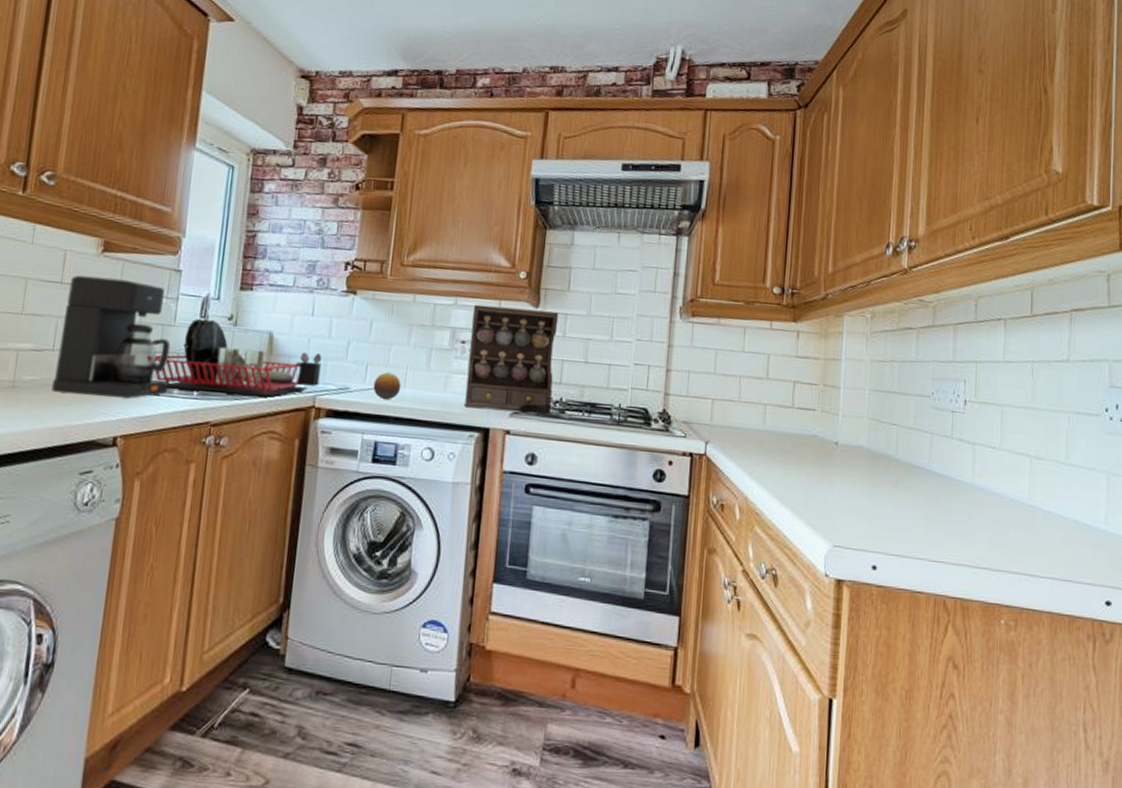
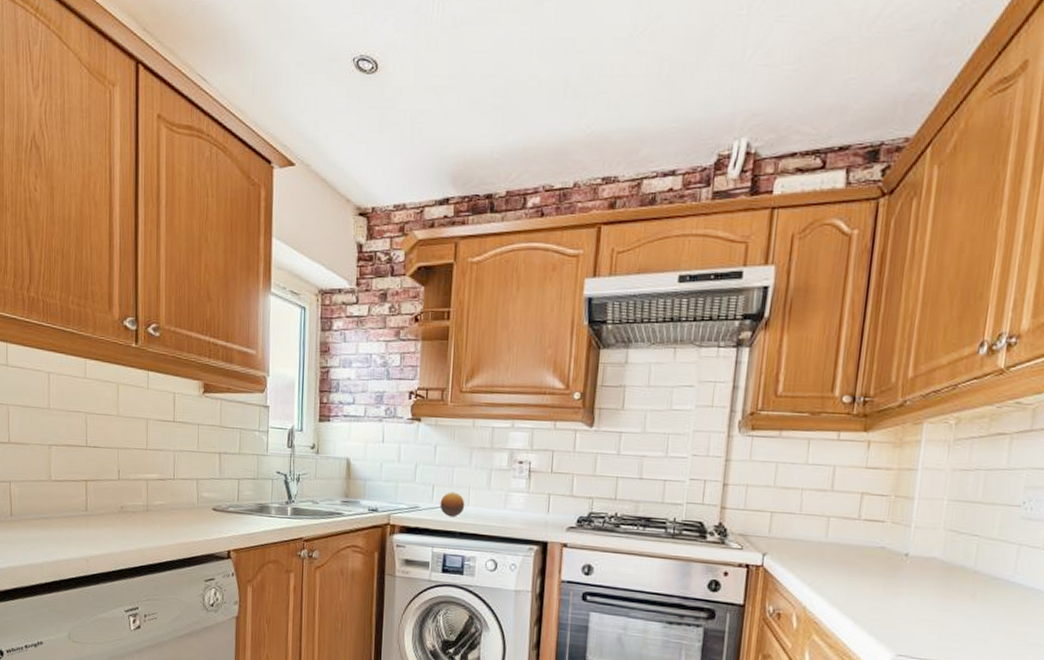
coffee maker: present [51,275,171,400] -> none [176,414,267,520]
dish rack: present [155,318,322,397] -> none [254,448,394,516]
spice rack: present [464,304,559,414] -> none [524,426,613,528]

